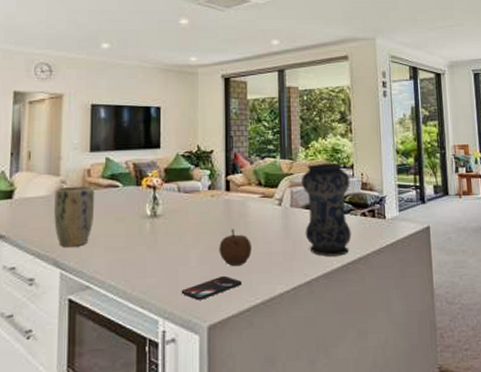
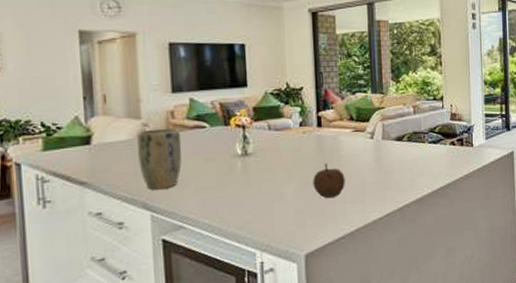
smartphone: present [181,275,242,300] -> none [277,207,337,232]
vase: present [301,163,352,256] -> none [392,96,441,184]

